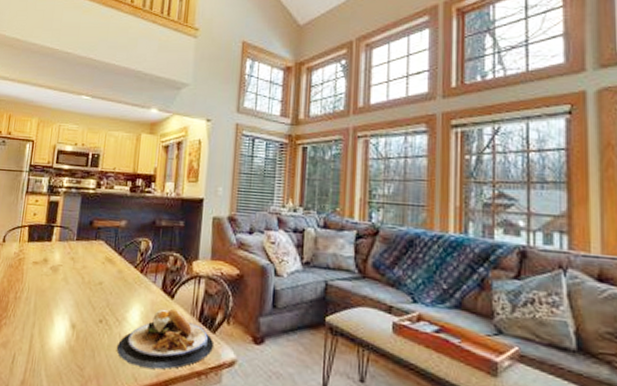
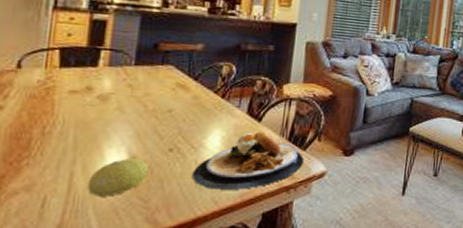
fruit: none [42,325,85,361] -> present [88,157,150,197]

